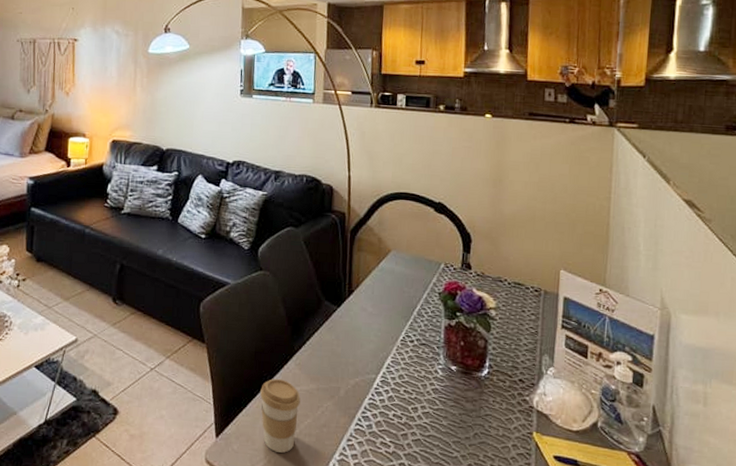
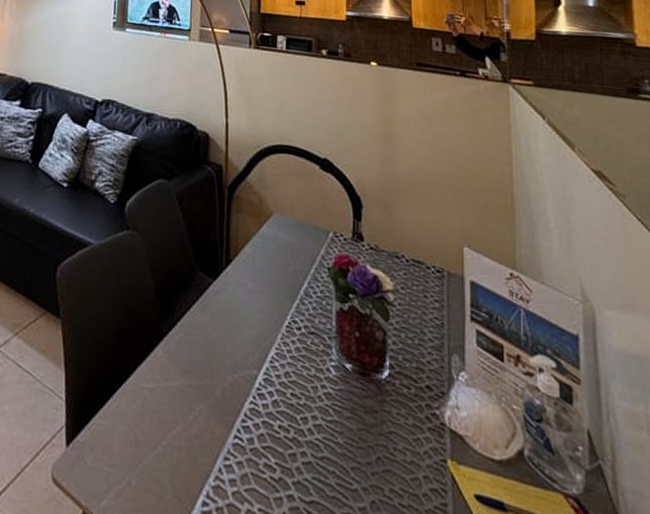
coffee cup: present [260,379,301,453] -> none [121,369,169,473]

